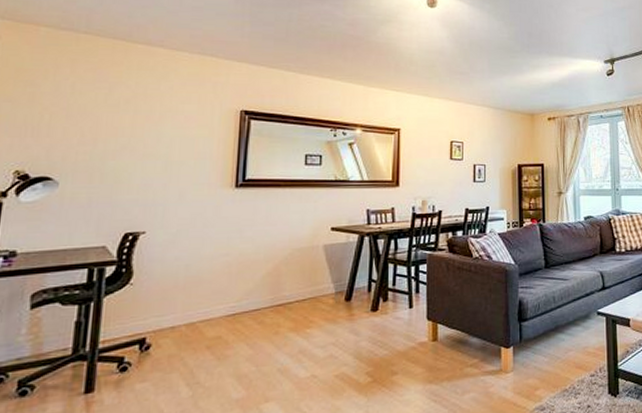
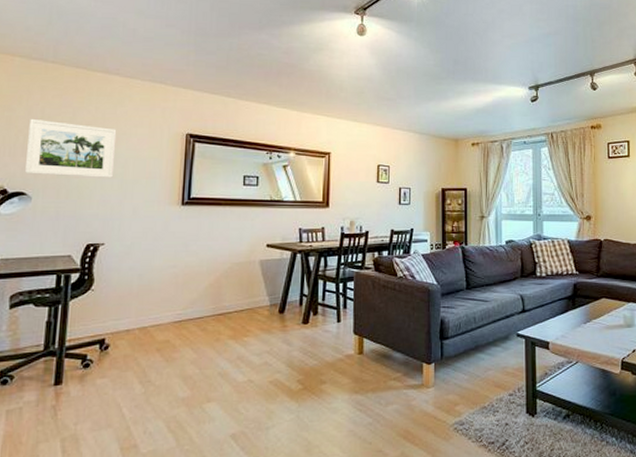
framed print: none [51,95,161,159] -> present [25,118,117,178]

